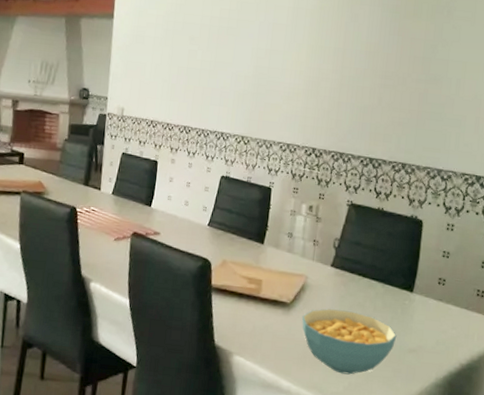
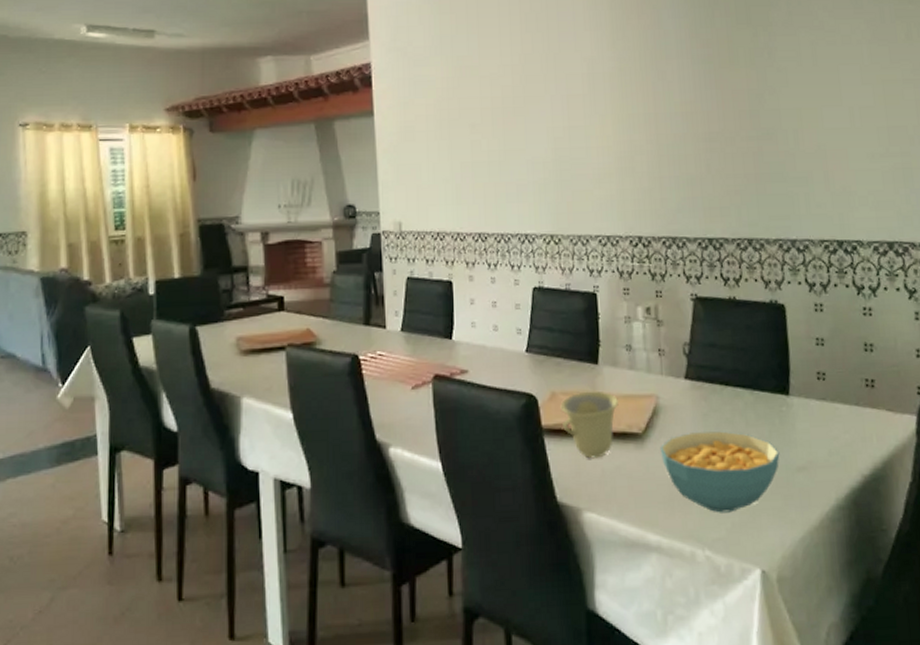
cup: none [227,263,275,317] -> present [560,390,618,459]

